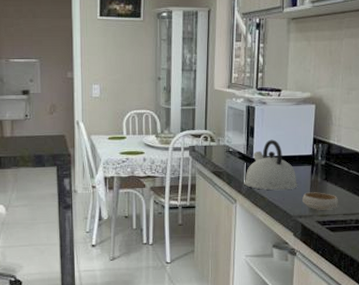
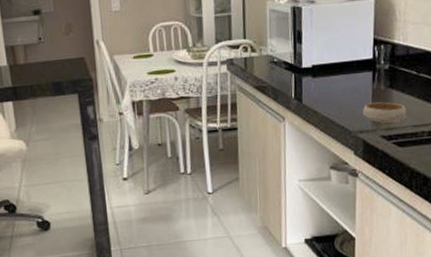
kettle: present [244,139,298,191] -> none [292,44,358,104]

